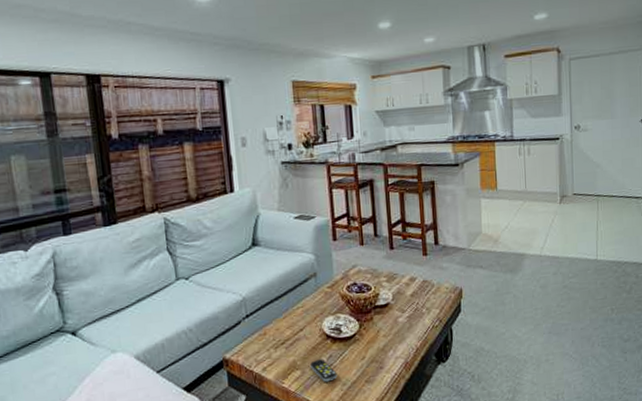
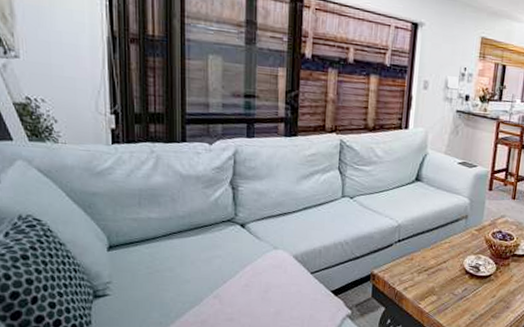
remote control: present [310,359,337,382] -> none [446,290,468,310]

